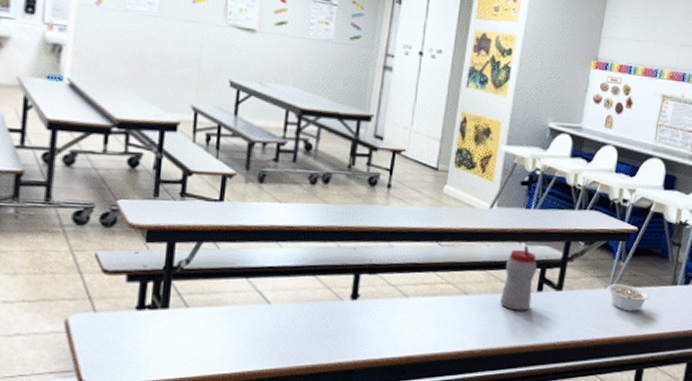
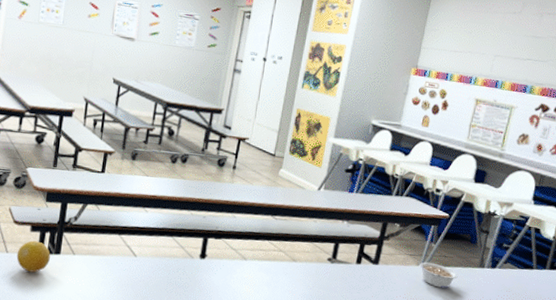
fruit: none [108,293,155,335] -> present [16,240,51,273]
sippy cup: present [500,245,537,311] -> none [324,224,357,280]

